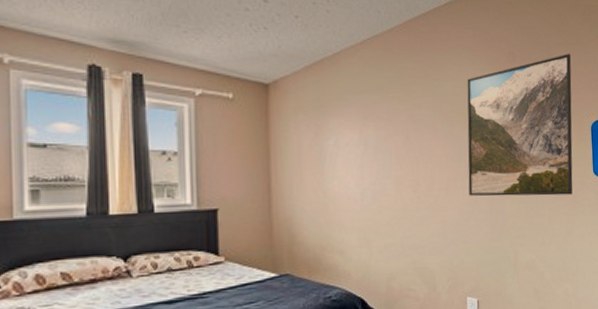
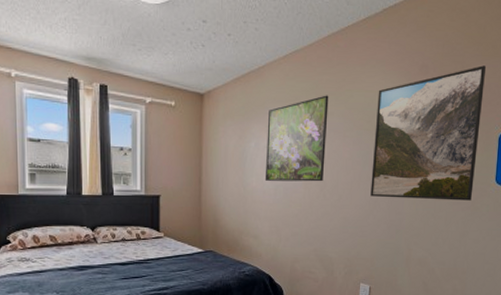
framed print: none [347,84,416,184] -> present [264,95,329,182]

